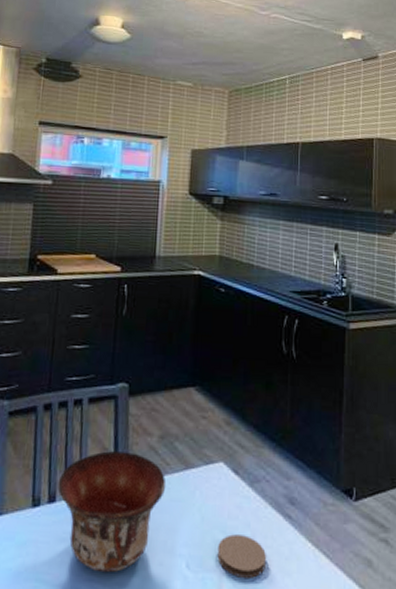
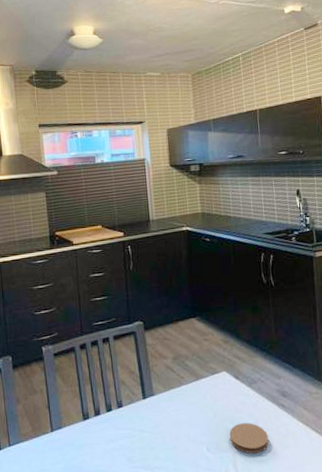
bowl: present [57,451,167,573] -> none [100,372,184,461]

